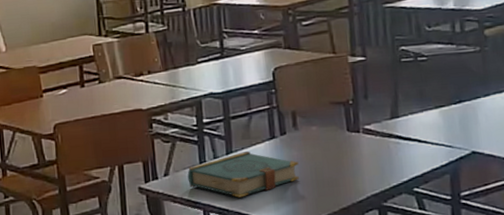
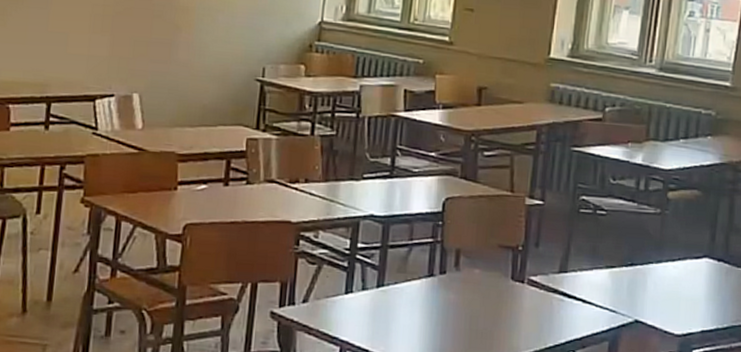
book: present [187,151,299,198] -> none [328,286,454,338]

